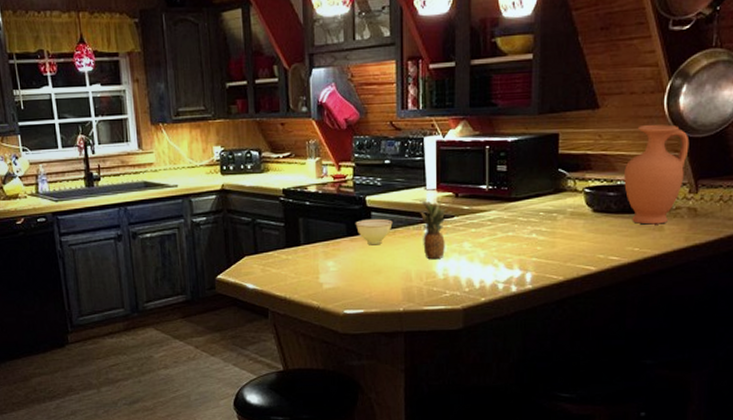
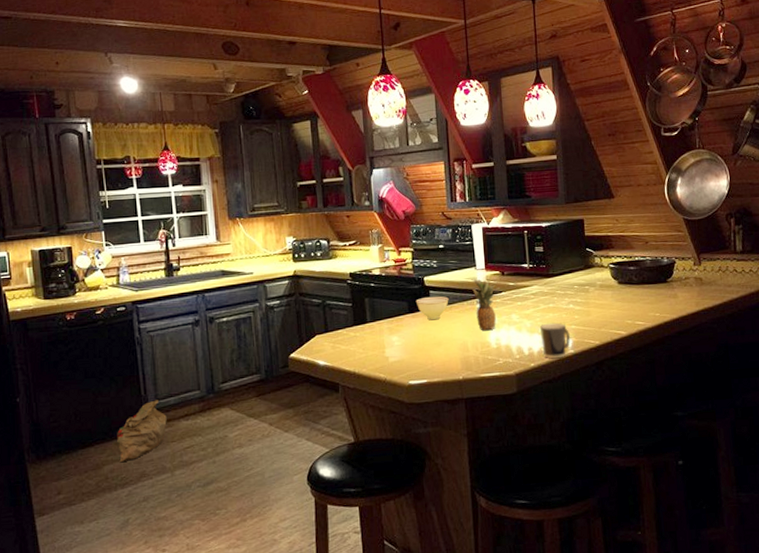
bag: none [43,316,92,375] -> present [117,400,167,462]
mug: none [494,253,530,294] -> present [539,322,571,359]
vase: present [624,124,690,225] -> none [640,210,689,293]

